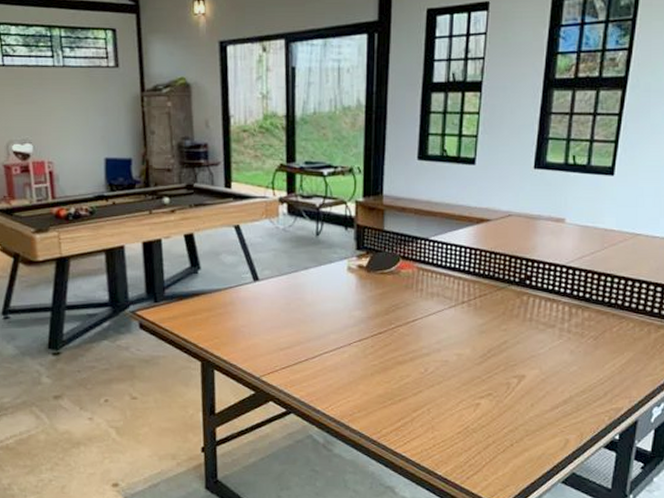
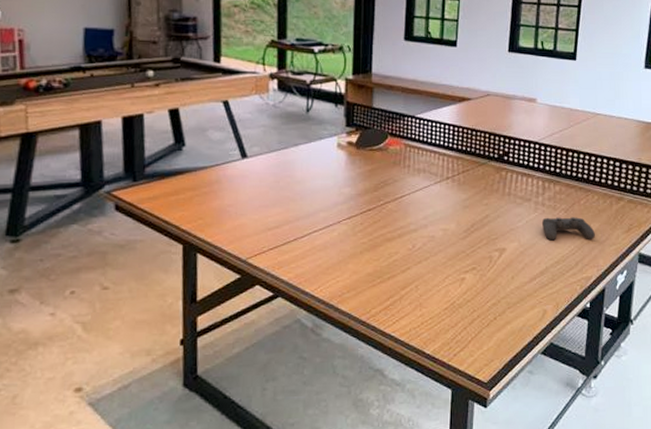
gaming controller: none [566,344,628,370] -> present [541,217,595,241]

